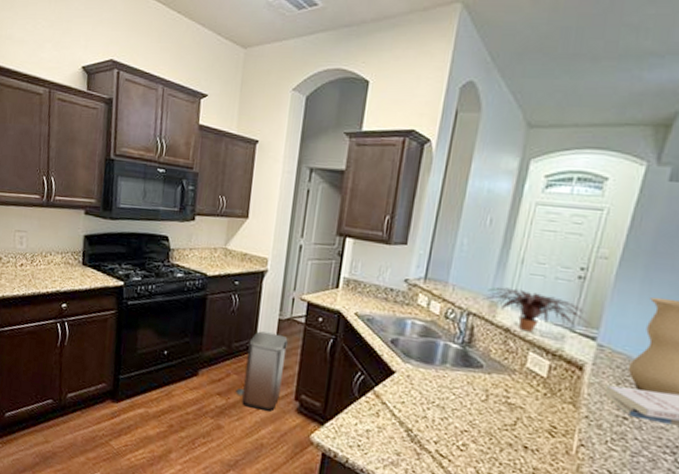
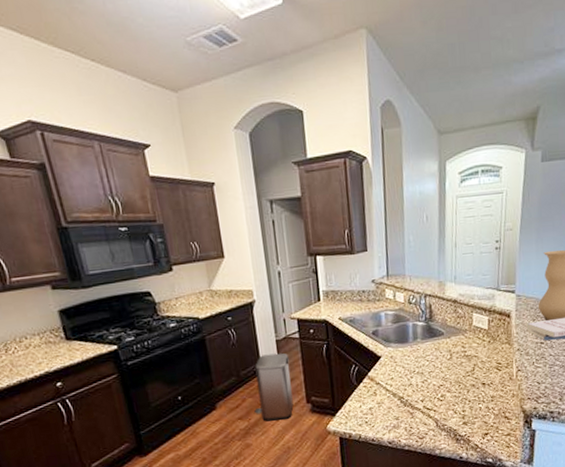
plant: present [481,287,590,332] -> none [432,267,509,299]

